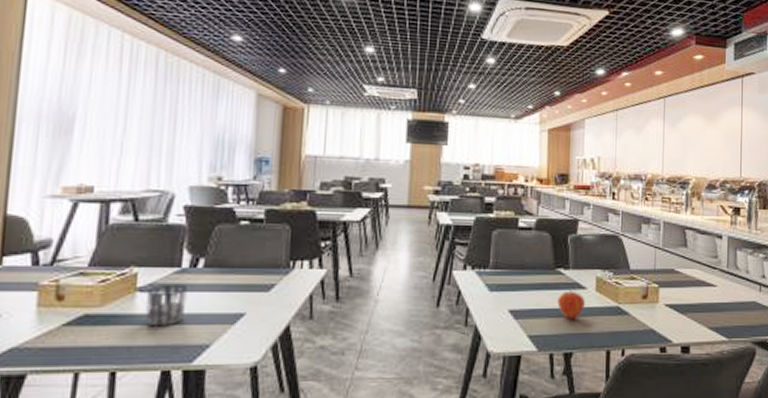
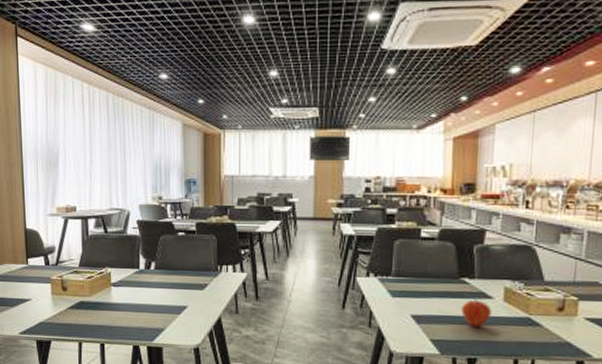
cup: present [145,283,188,327] -> none [117,281,145,313]

